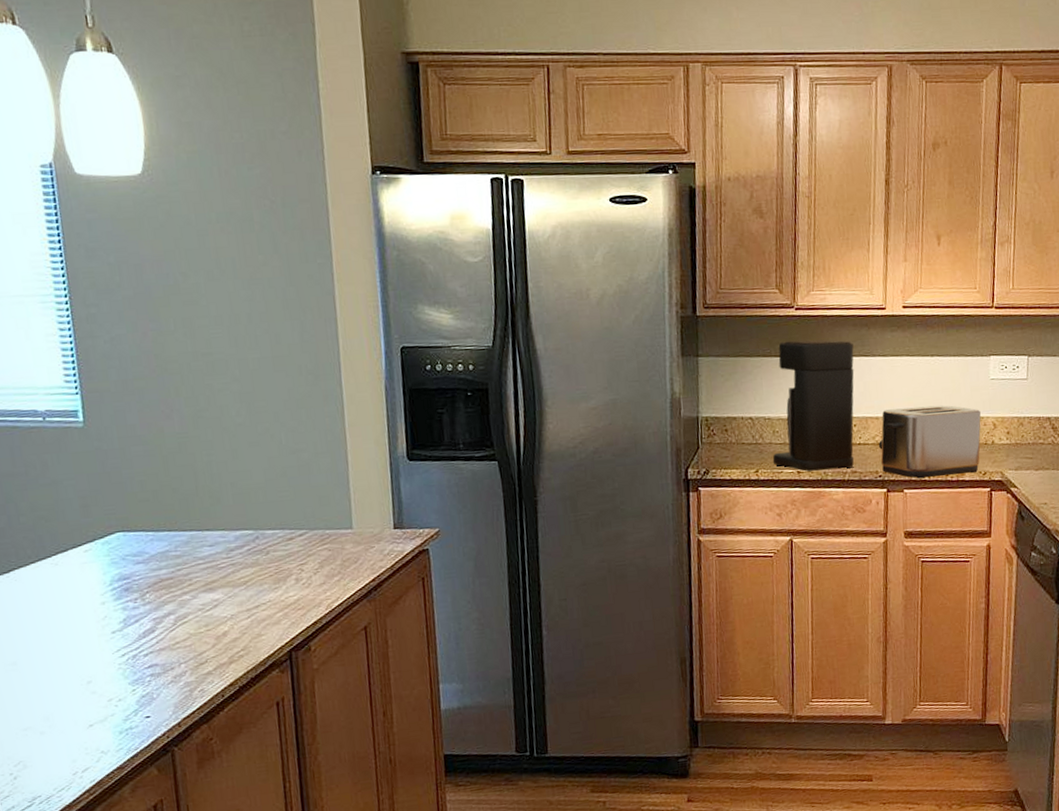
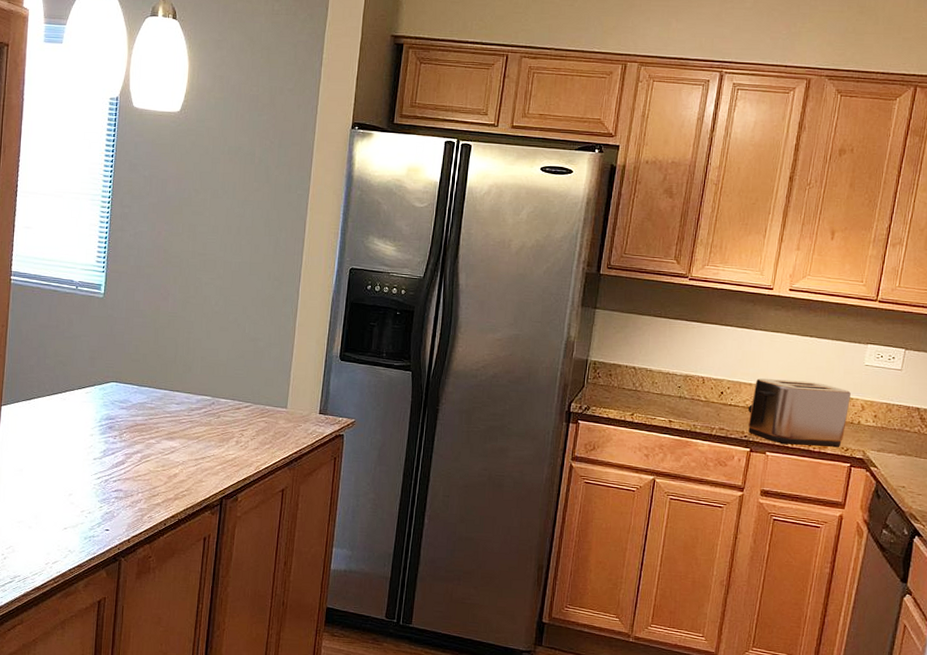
coffee maker: present [772,339,854,473] -> none [648,306,738,425]

